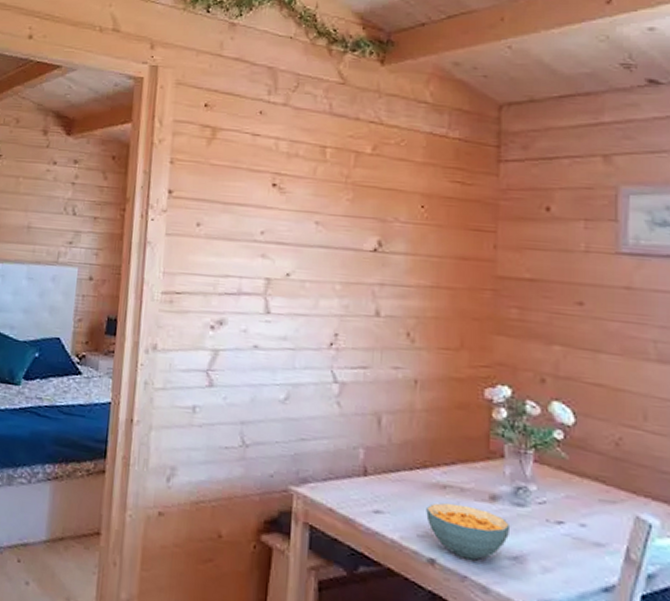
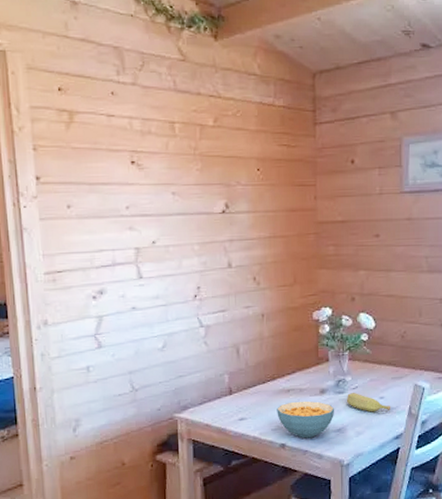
banana: none [529,508,598,546] -> present [347,393,391,412]

